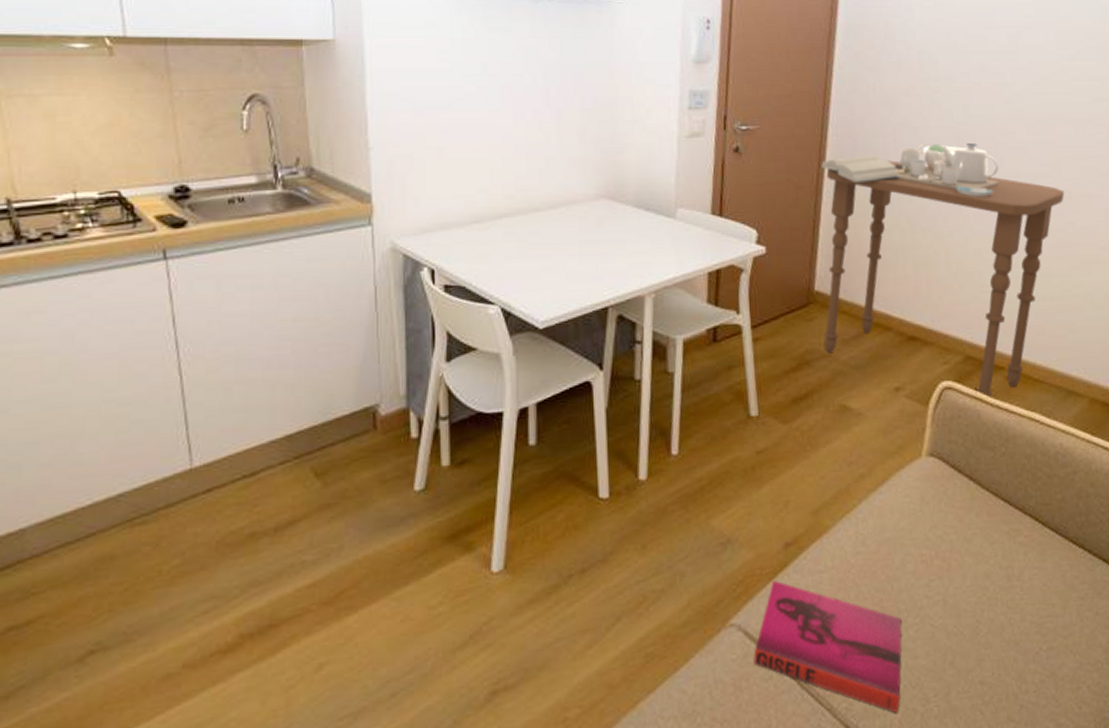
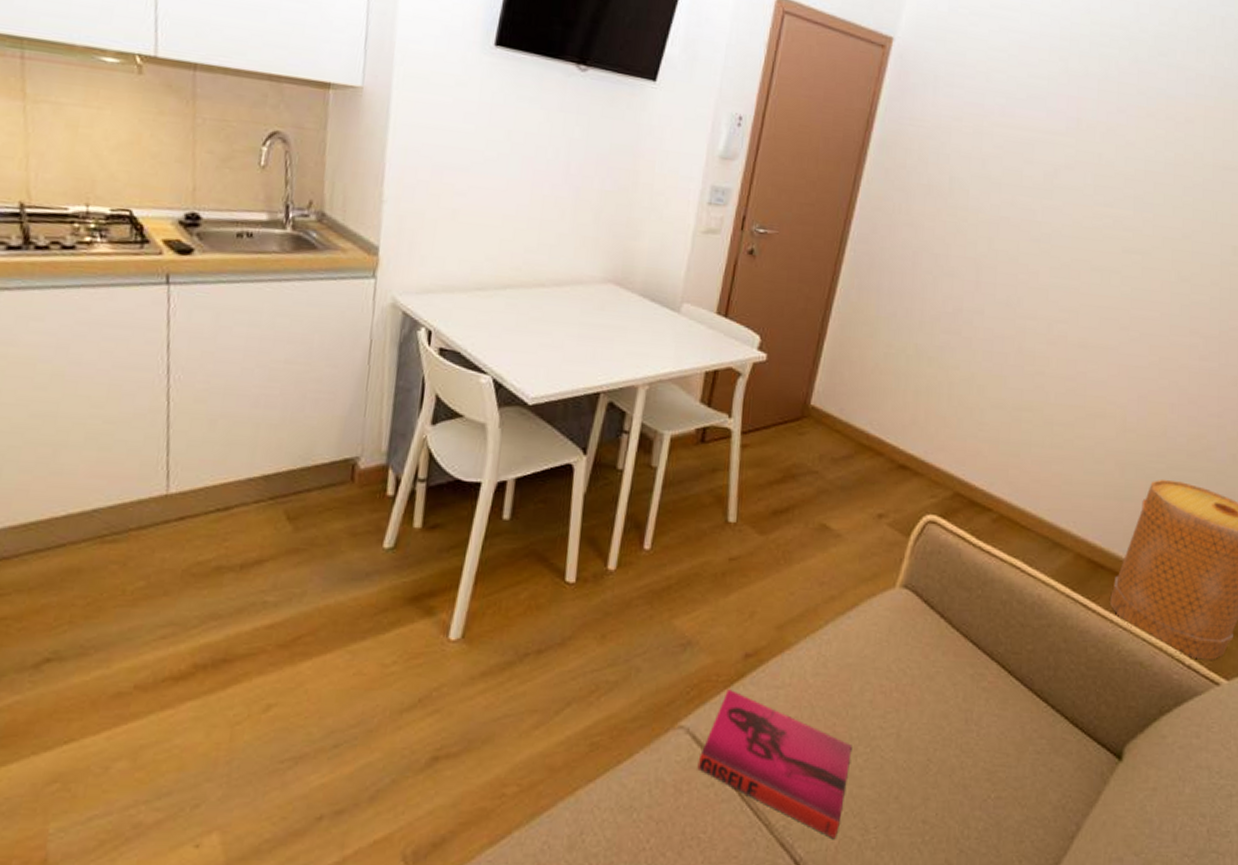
side table: present [821,143,1065,398] -> none [812,271,1080,539]

